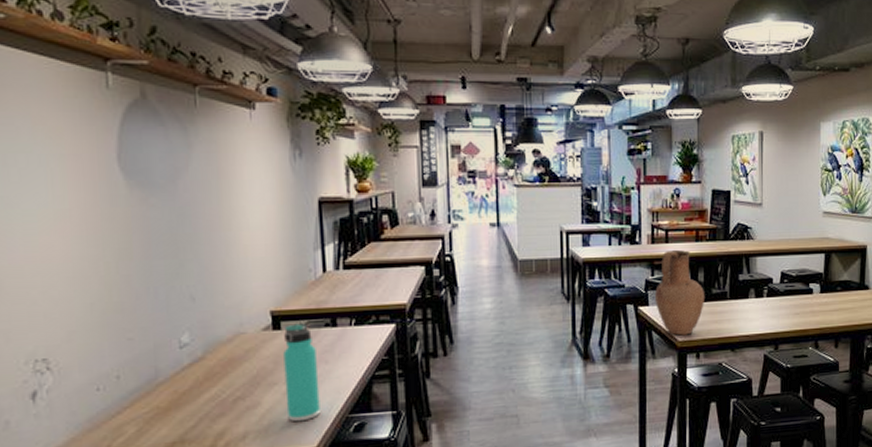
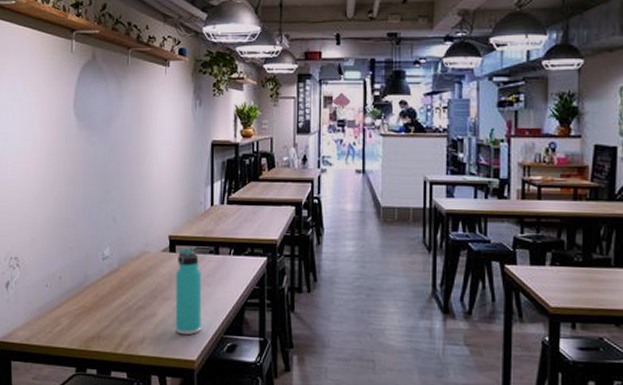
vase: present [654,249,705,336] -> none [523,207,584,302]

